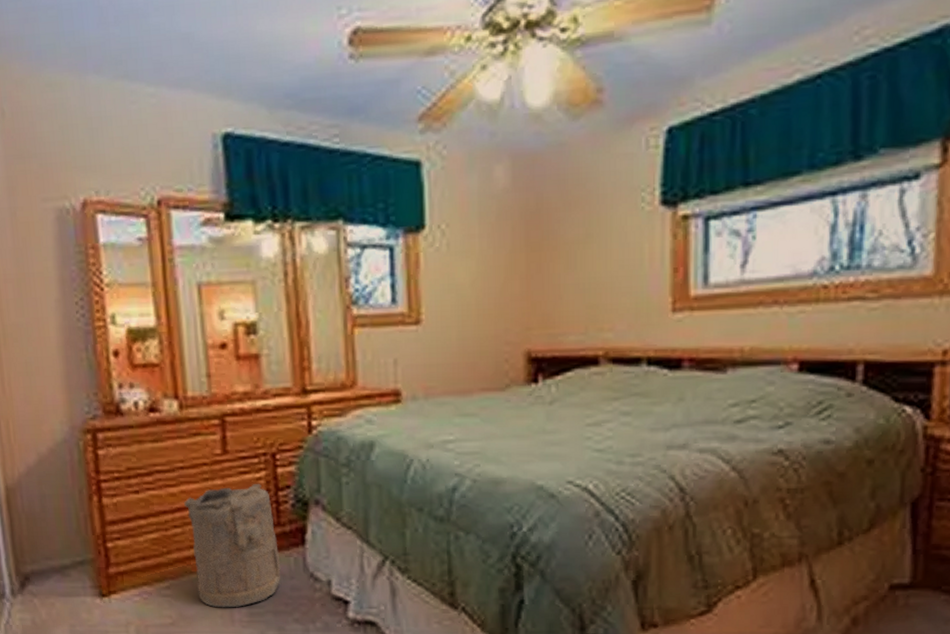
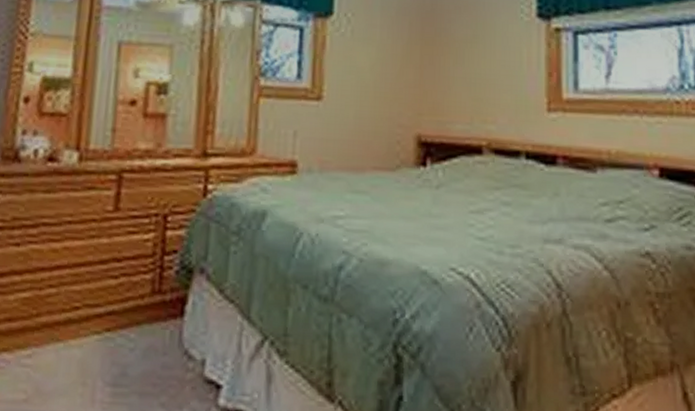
laundry hamper: present [184,483,281,608] -> none [61,245,156,386]

